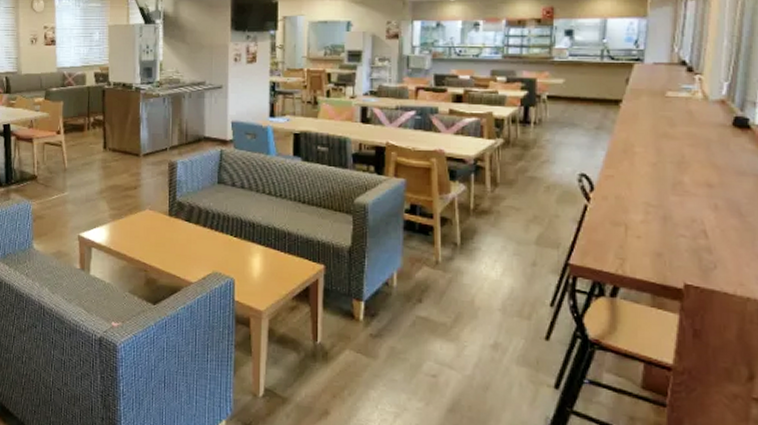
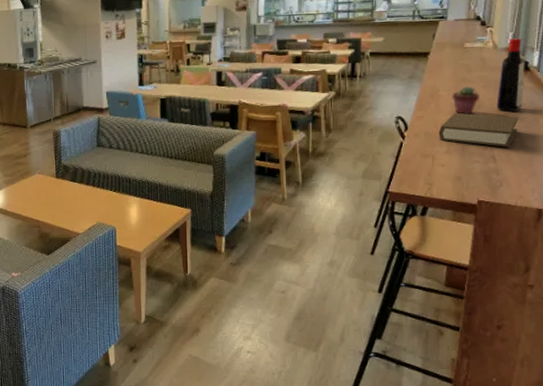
book: none [633,174,737,221] -> present [438,112,518,147]
potted succulent: none [650,143,685,177] -> present [452,86,479,114]
liquor bottle: none [708,90,745,178] -> present [496,38,525,112]

